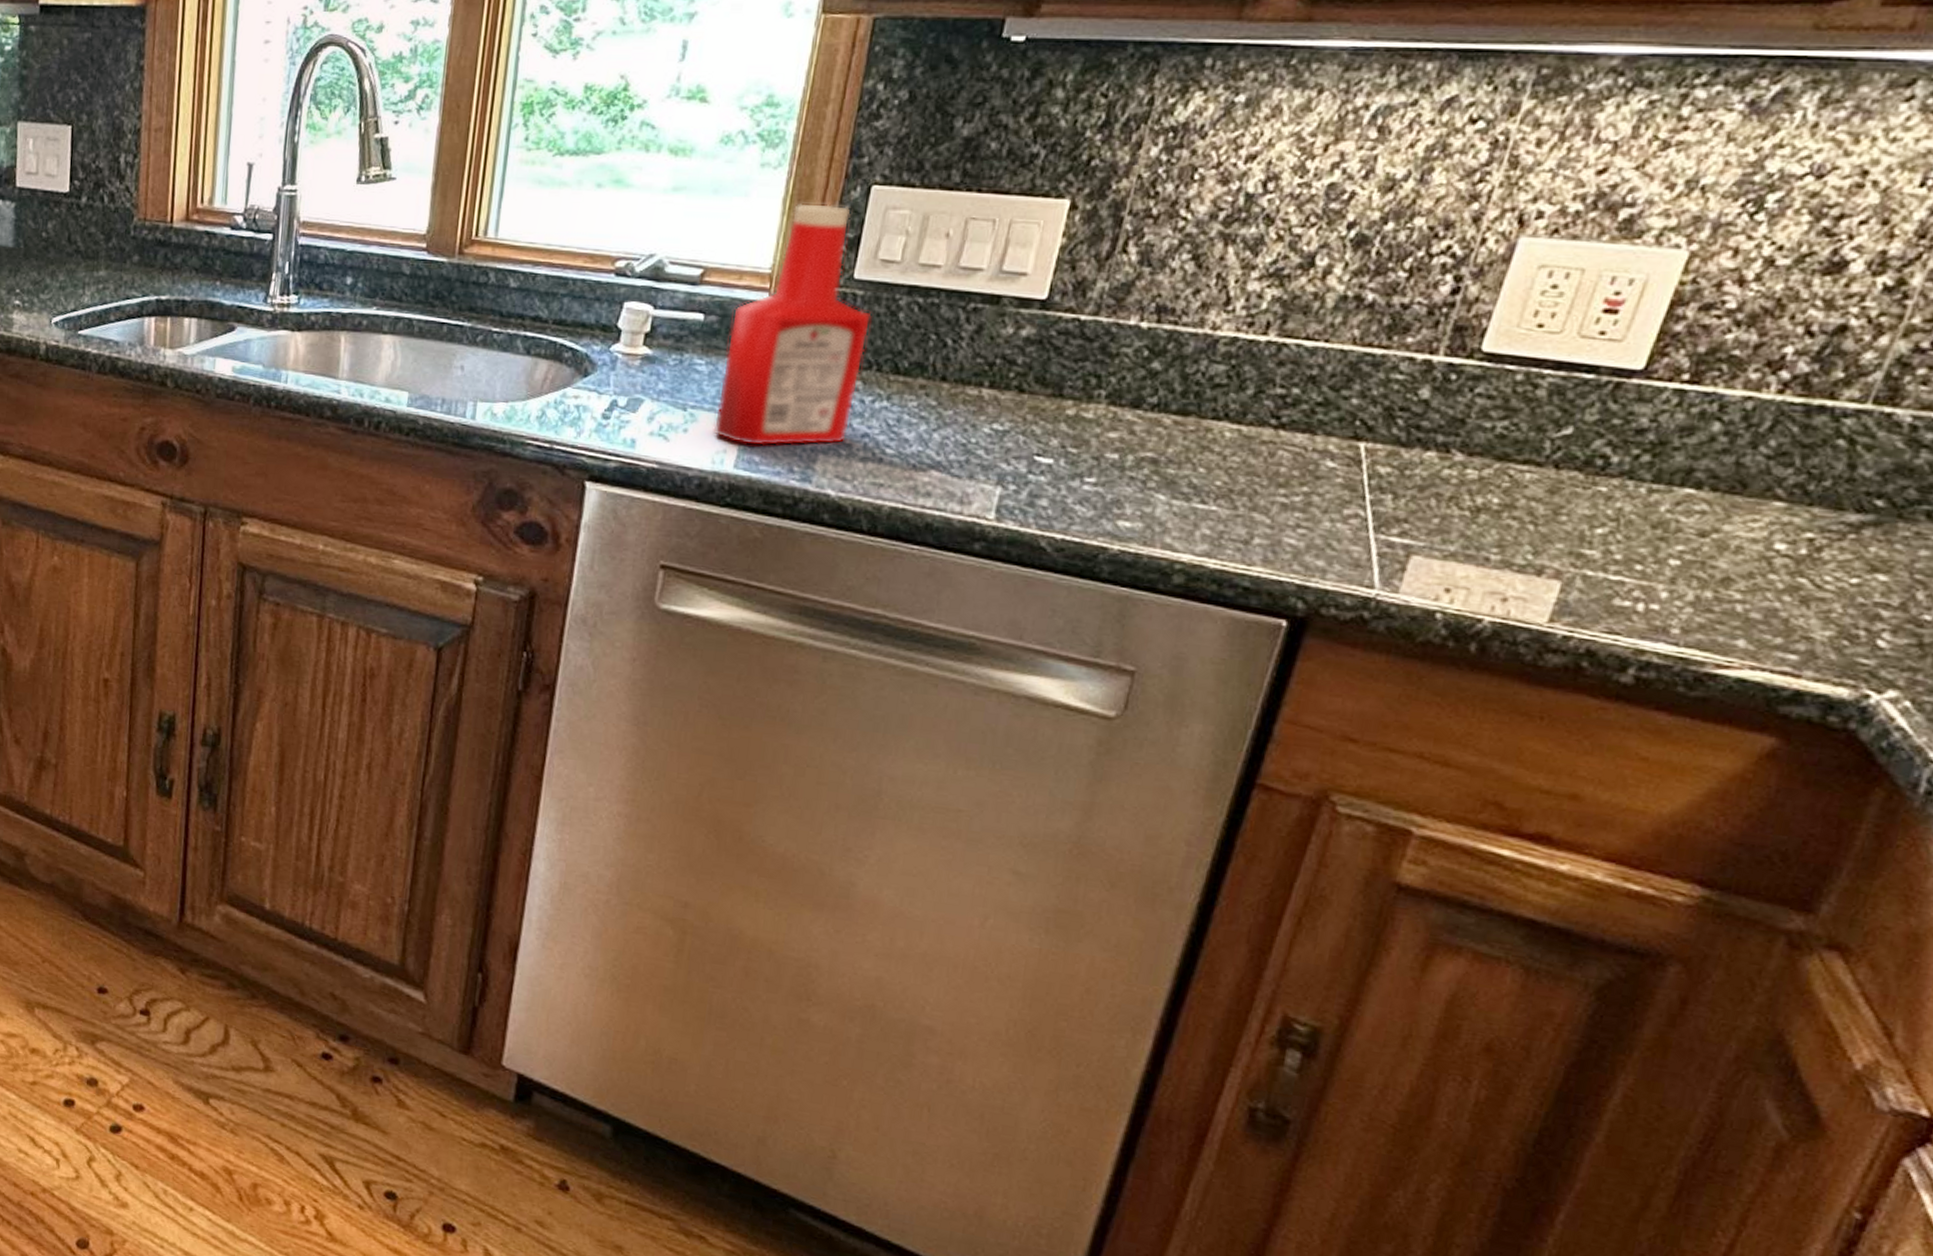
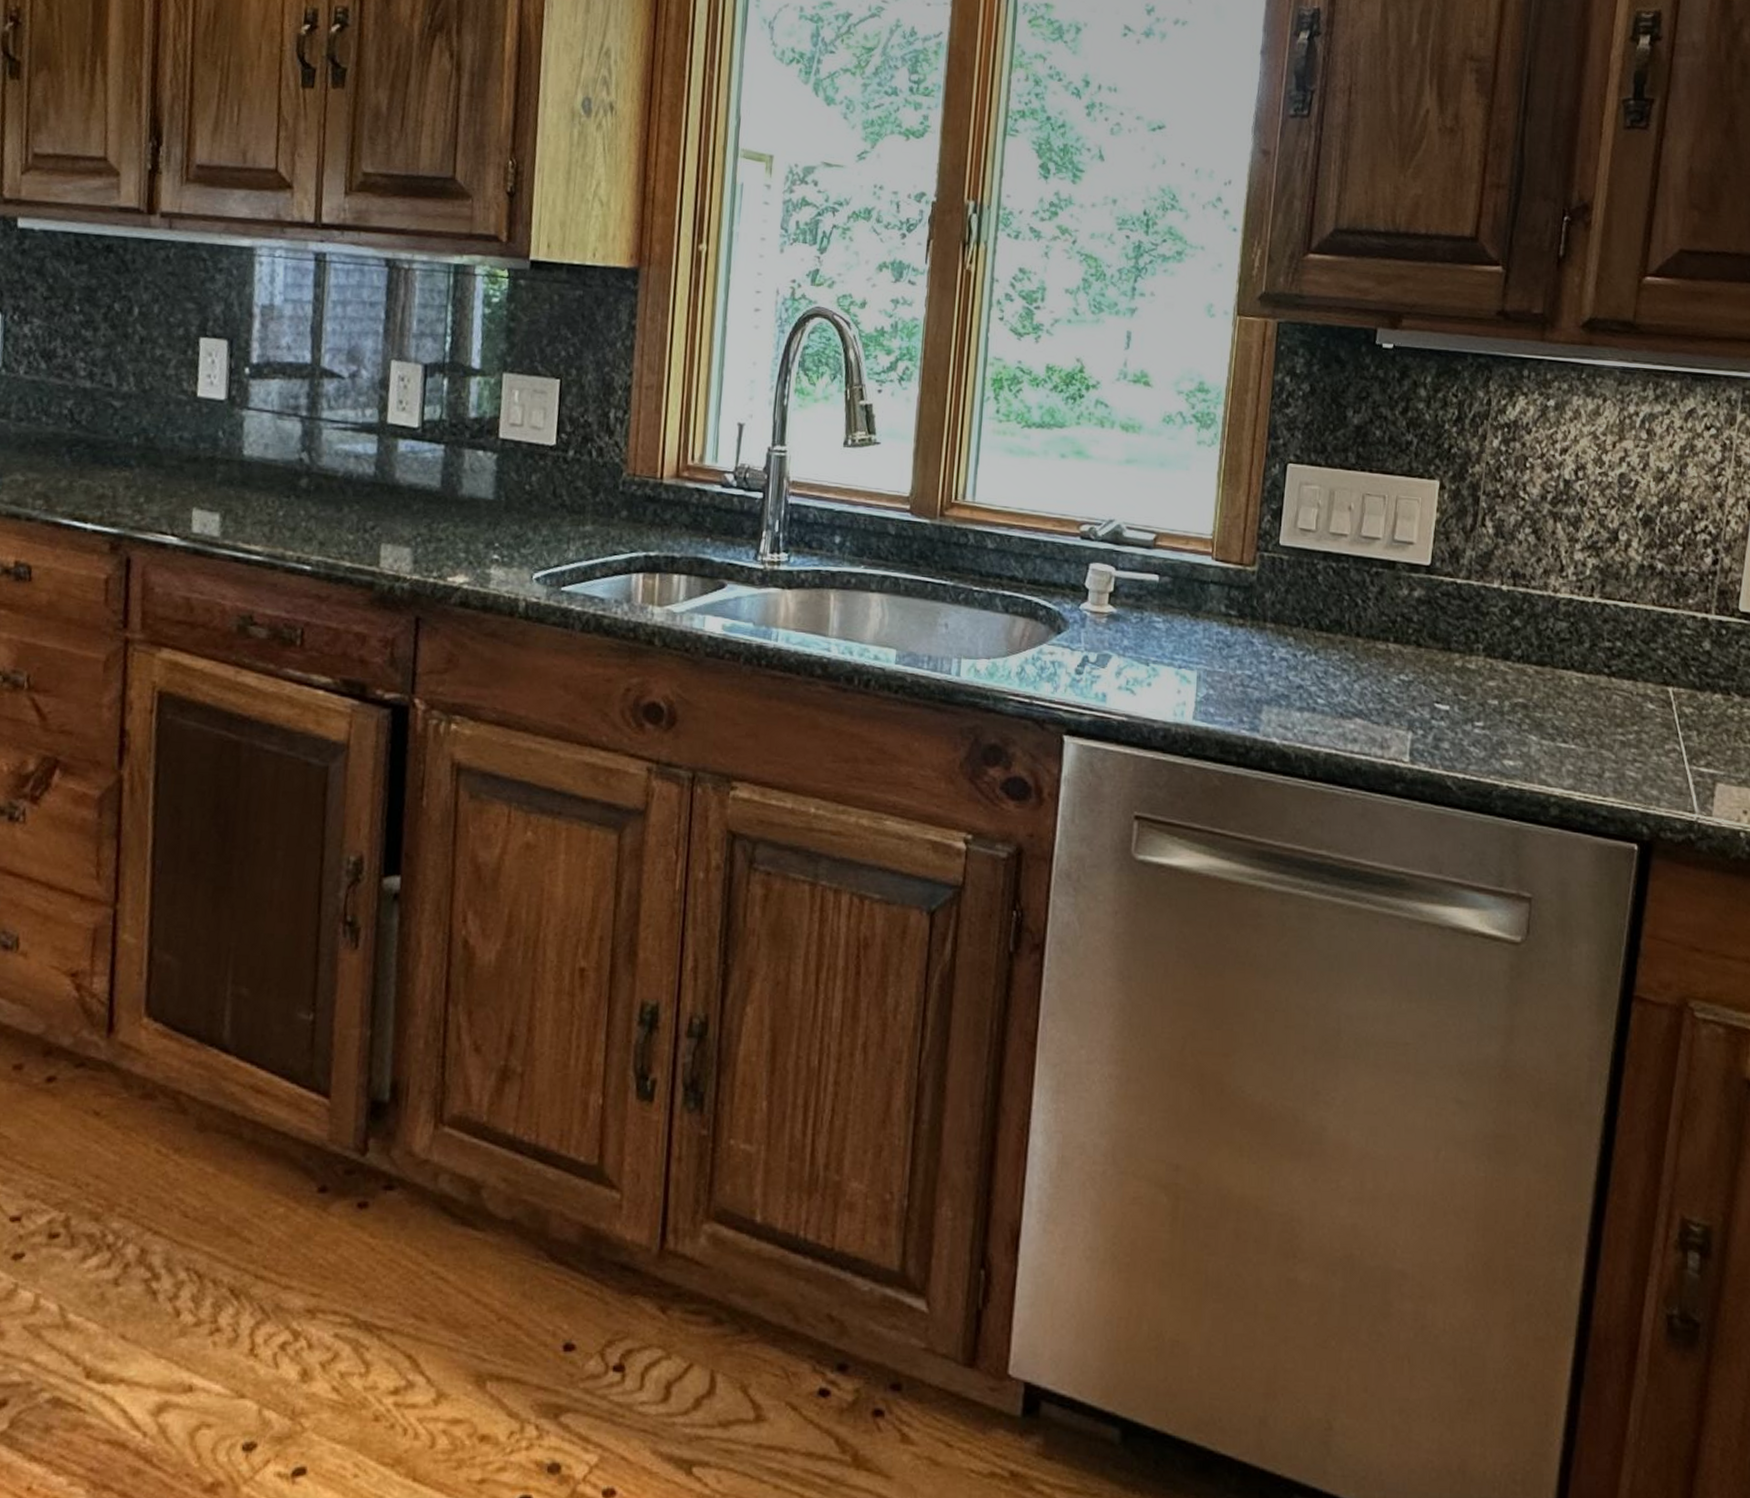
ketchup bottle: present [713,203,872,447] -> none [1173,477,1297,699]

